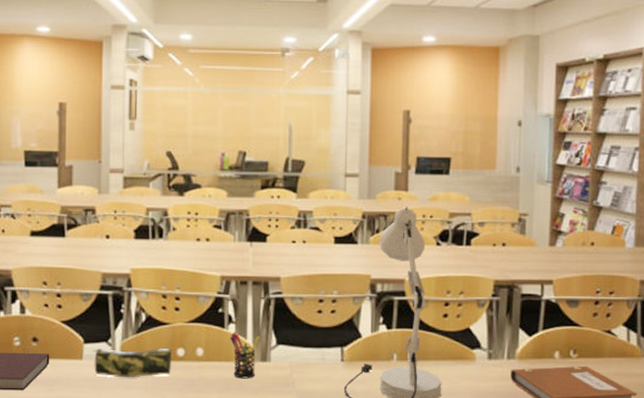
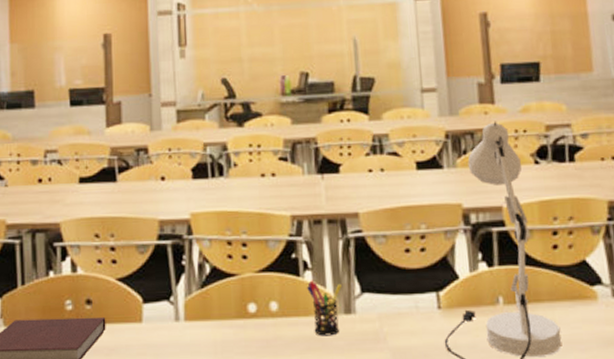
pencil case: present [93,348,172,377] -> none [154,304,243,341]

